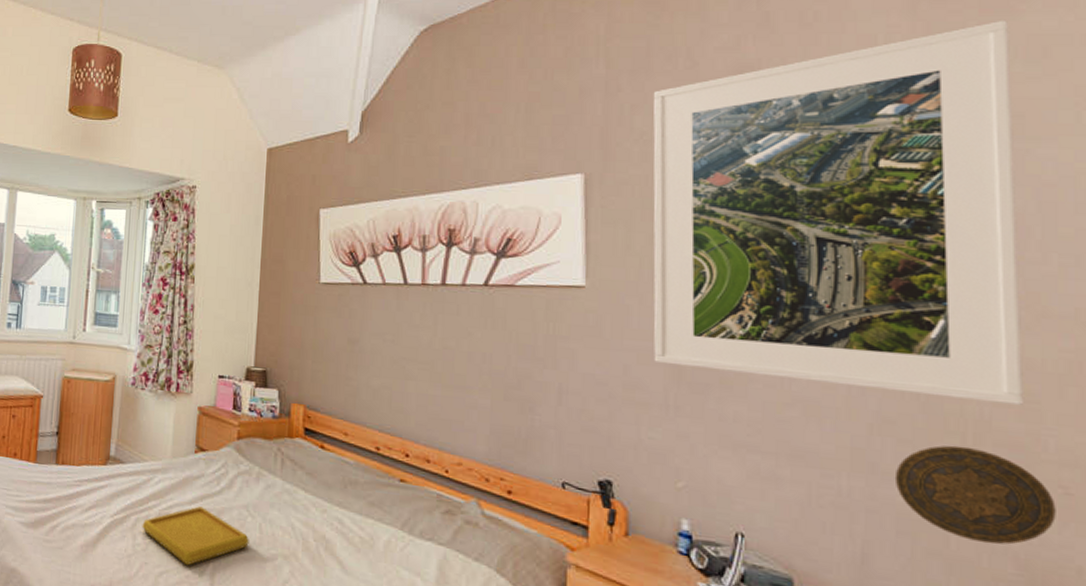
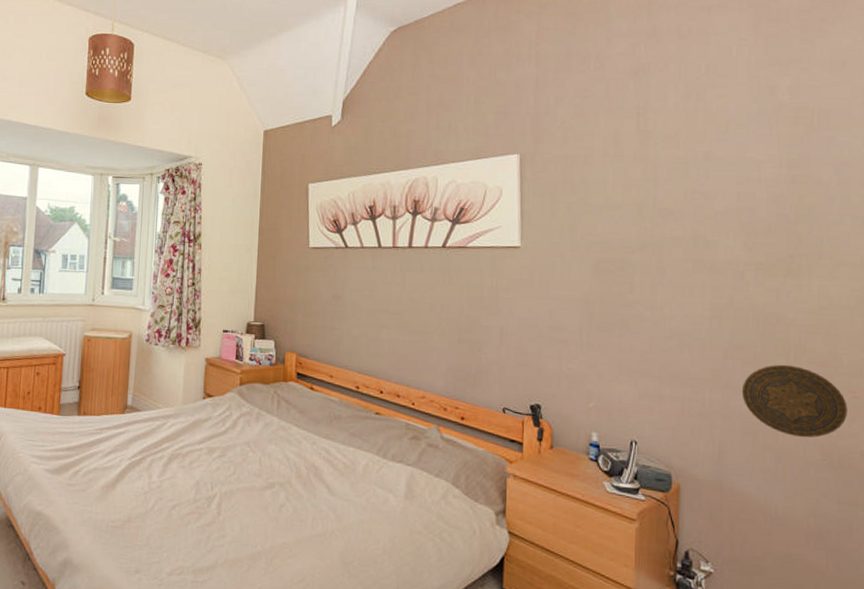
serving tray: present [142,506,249,566] -> none [157,445,251,498]
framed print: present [653,19,1025,405] -> none [571,37,828,332]

